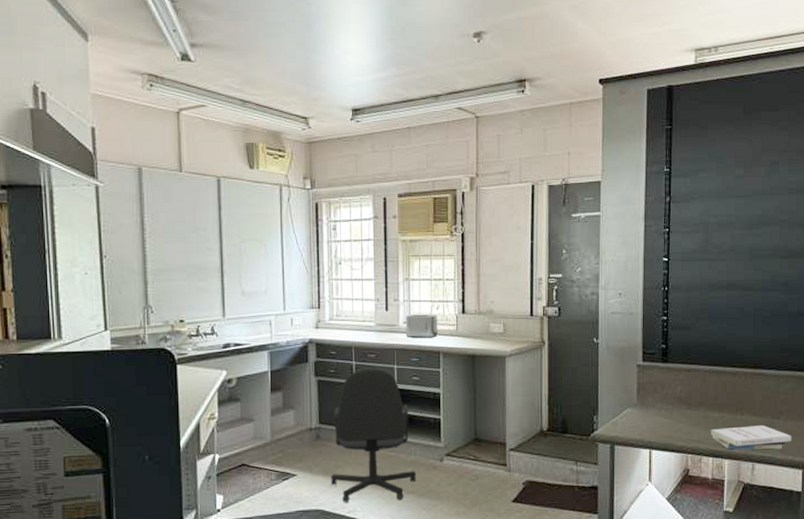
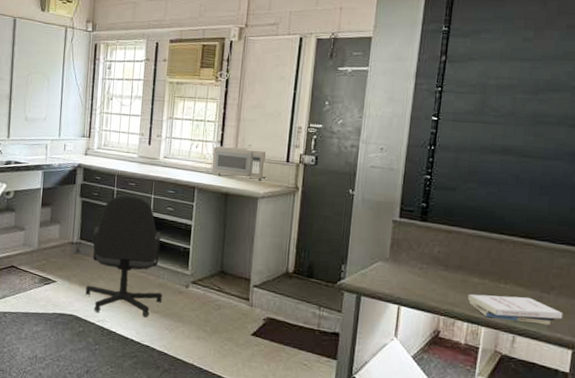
toaster: present [405,314,438,338] -> none [164,150,197,174]
microwave: none [455,304,513,338] -> present [211,146,267,181]

